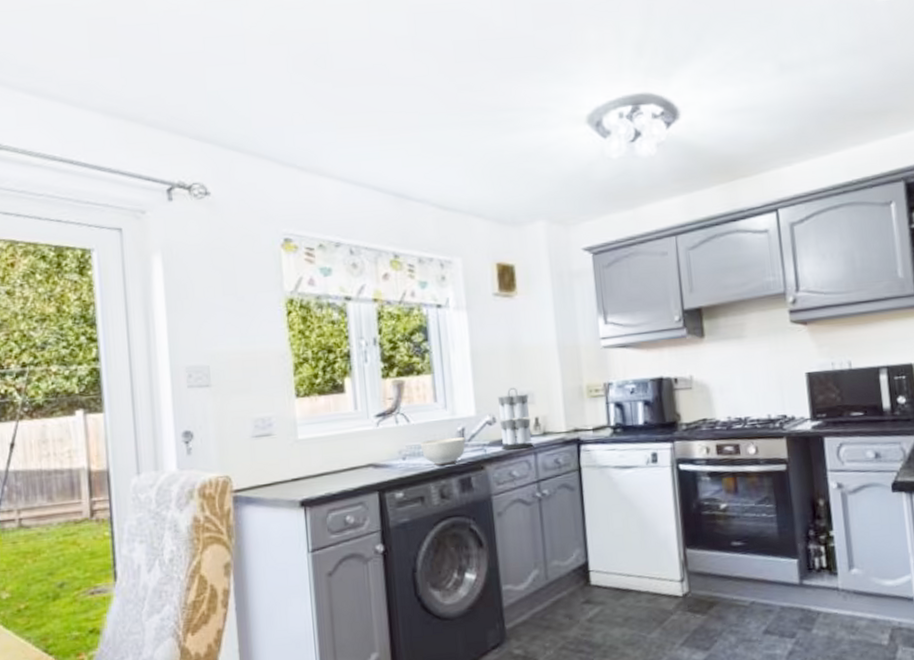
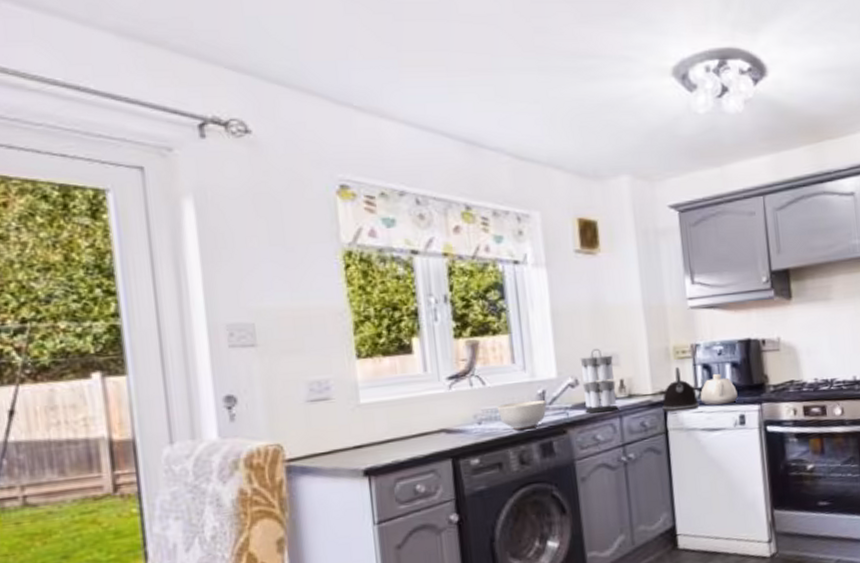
kettle: none [576,404,612,451] -> present [662,366,699,413]
teapot: none [612,411,650,444] -> present [700,373,738,406]

